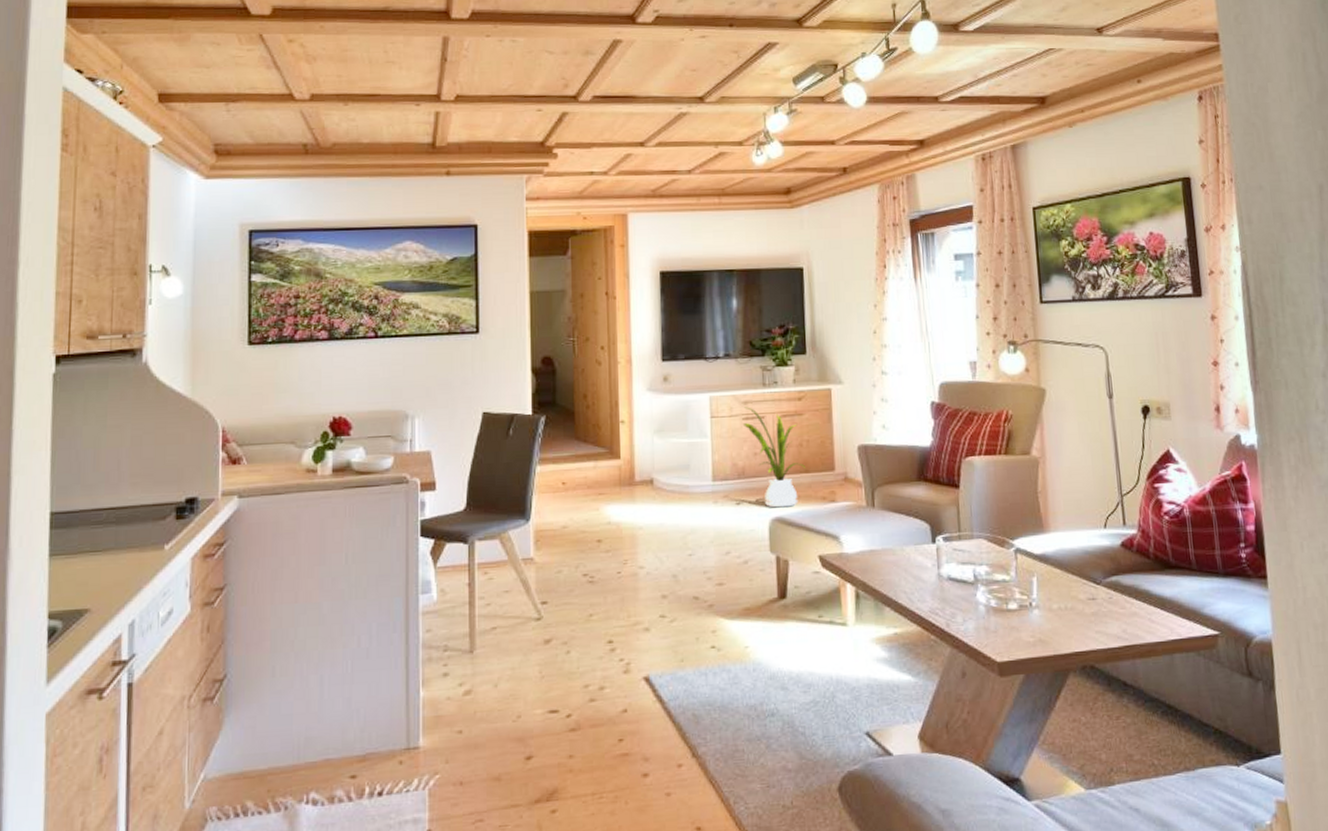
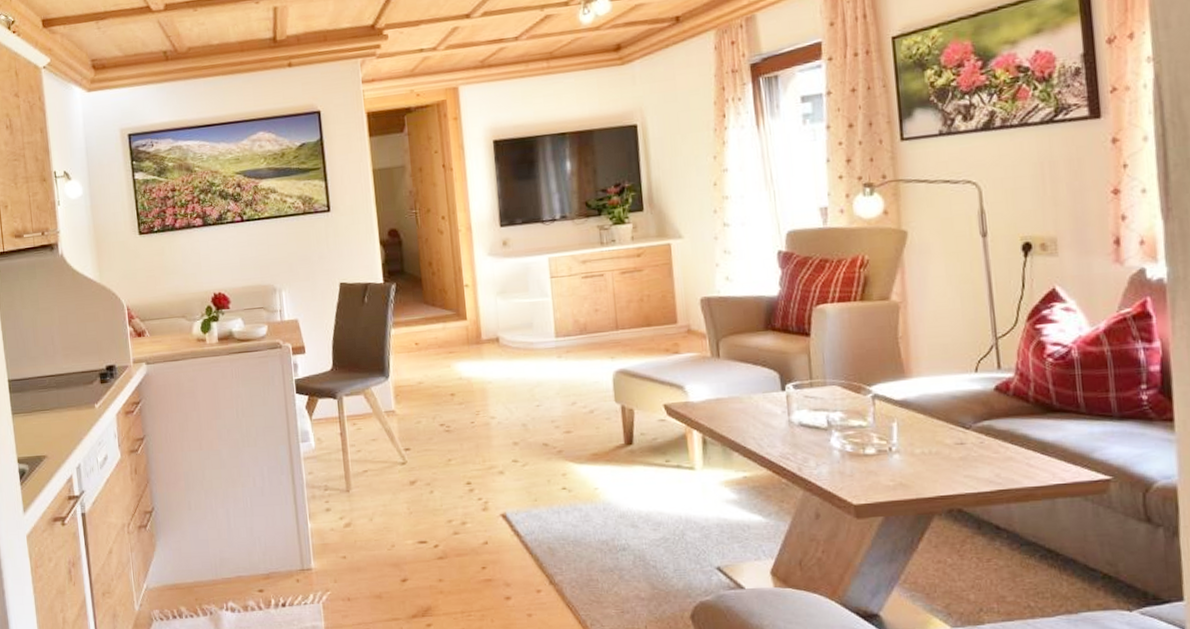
house plant: present [743,407,805,508] -> none [582,265,647,361]

